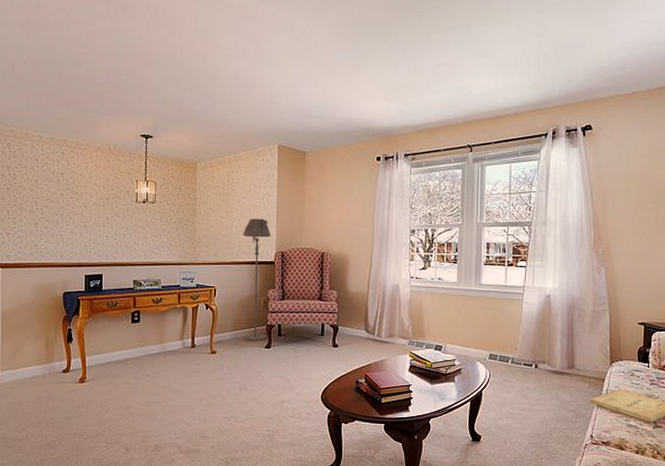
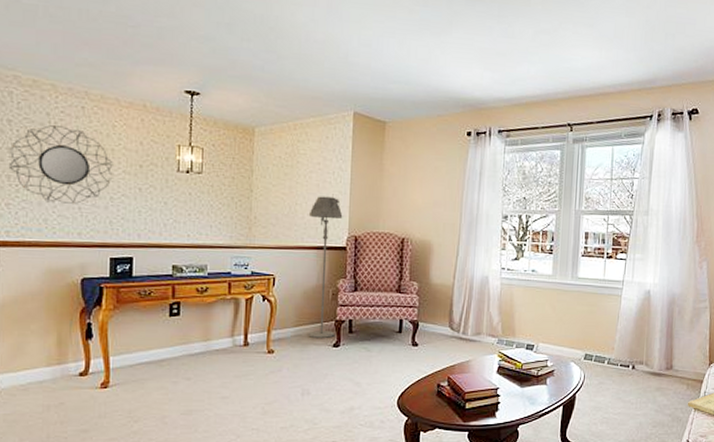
home mirror: none [9,169,86,232] -> present [10,125,113,204]

